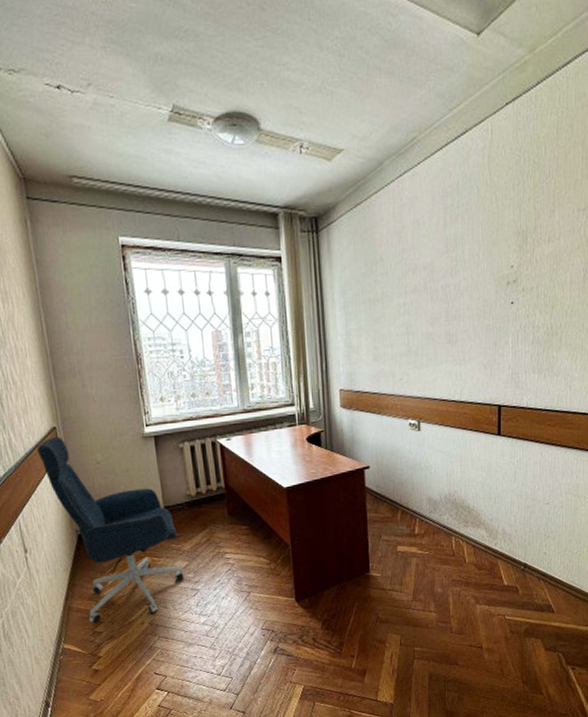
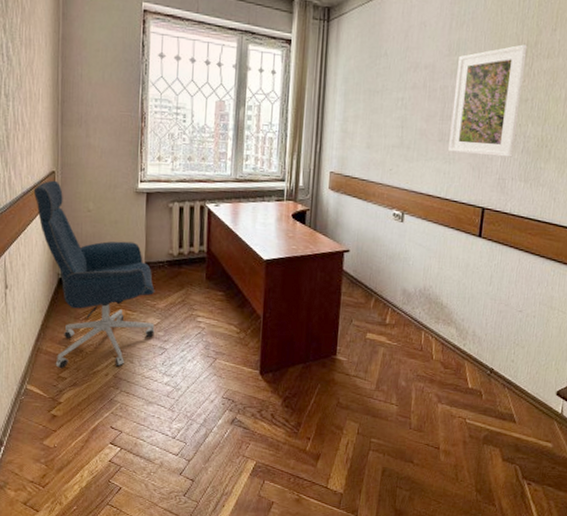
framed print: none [456,230,527,353] -> present [448,44,528,158]

